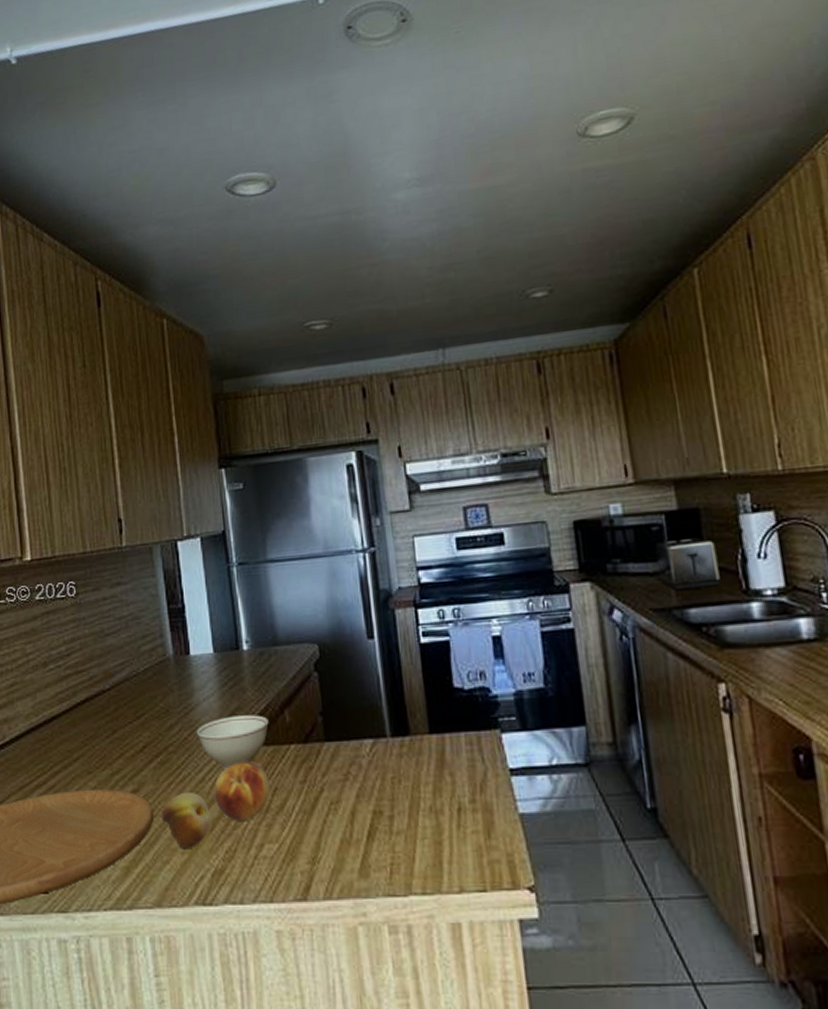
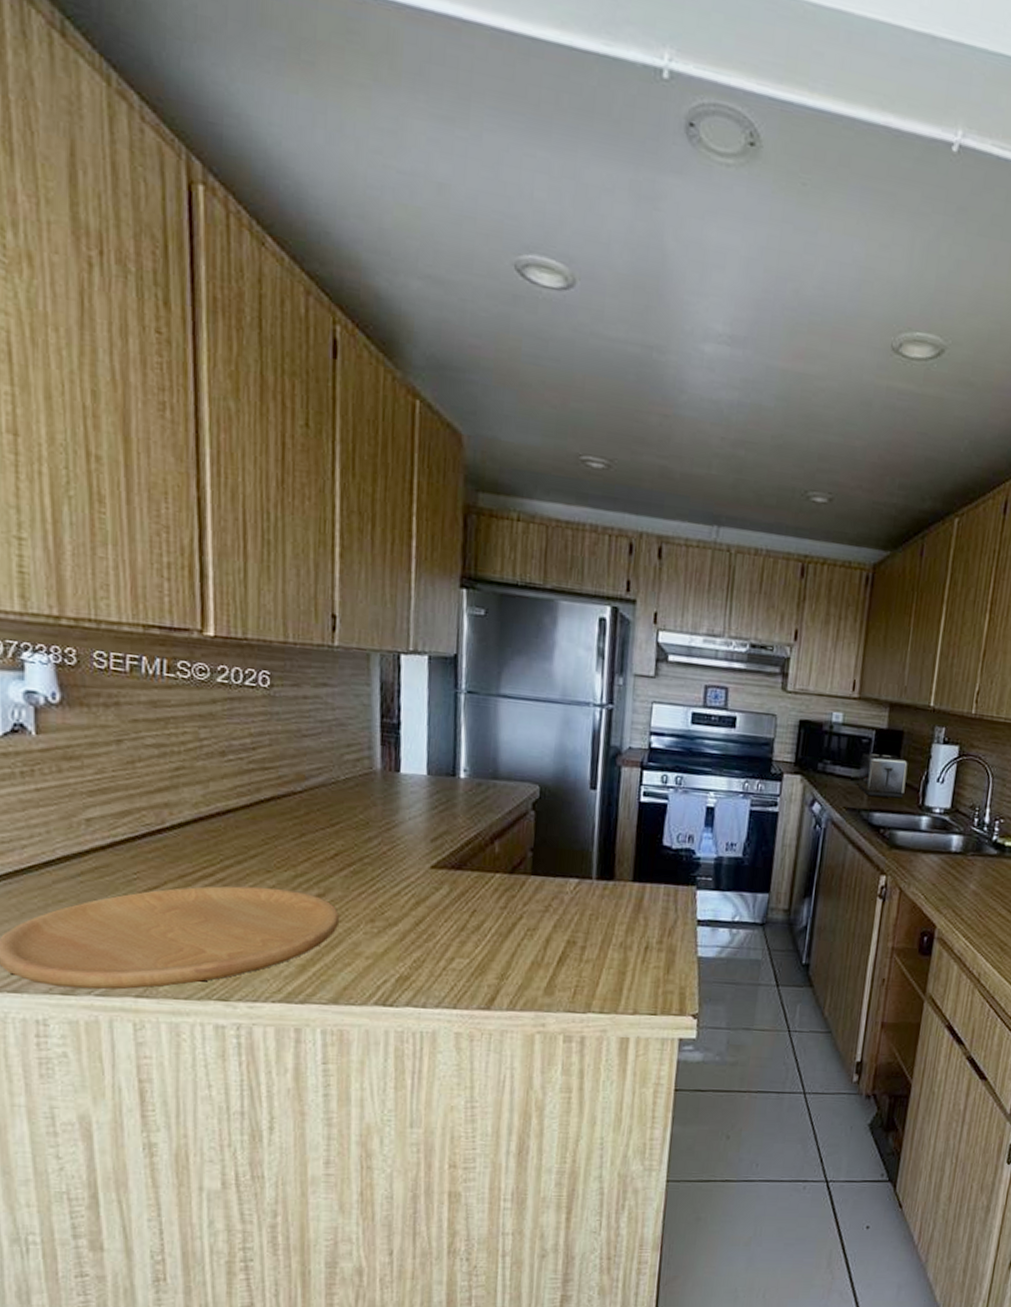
fruit: present [160,791,210,850] -> none [346,902,402,955]
bowl: present [196,715,269,771] -> none [397,838,477,888]
fruit: present [214,760,271,822] -> none [408,881,470,937]

